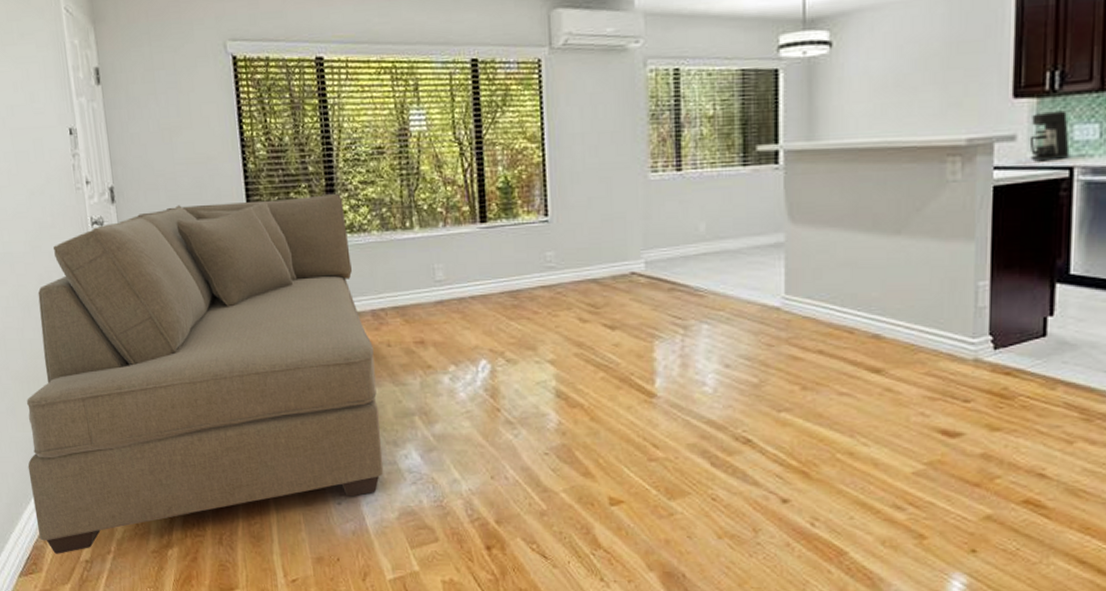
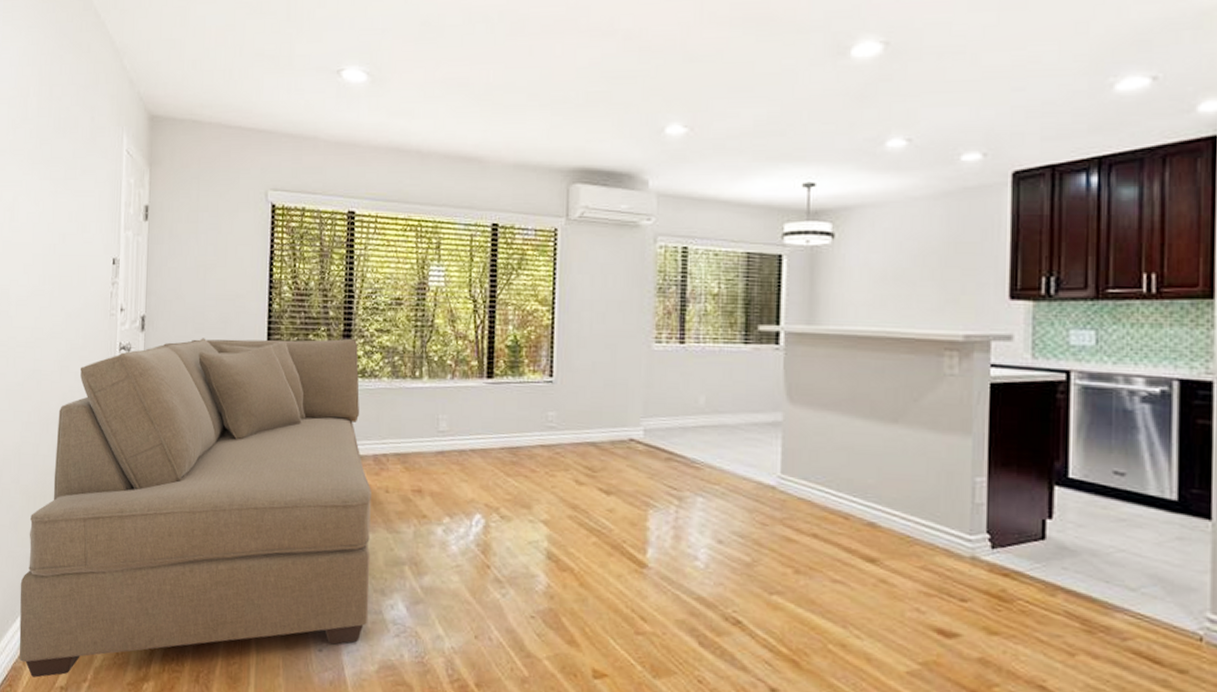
coffee maker: present [1029,110,1070,162] -> none [1026,315,1066,363]

